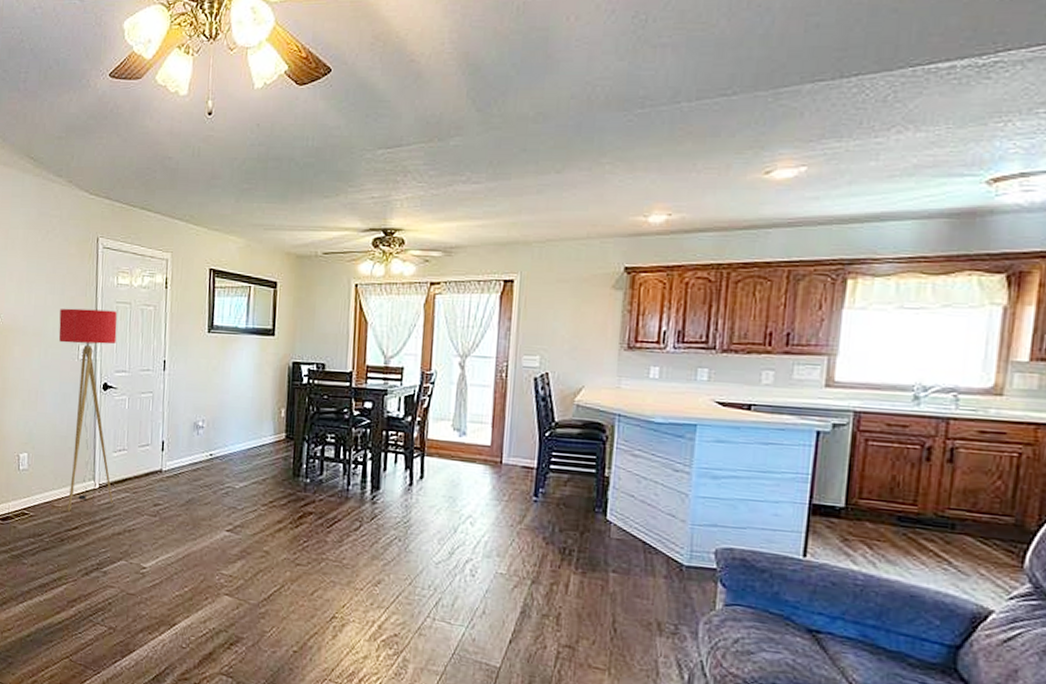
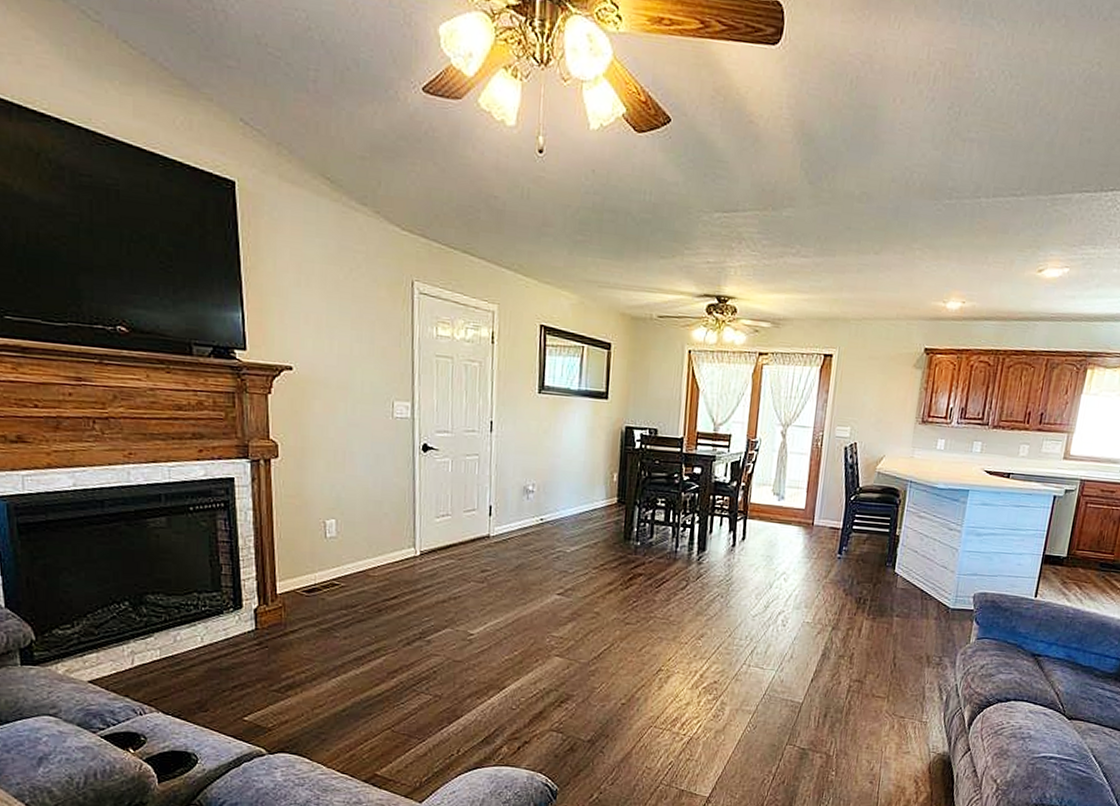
floor lamp: present [58,308,118,511] -> none [368,359,438,580]

